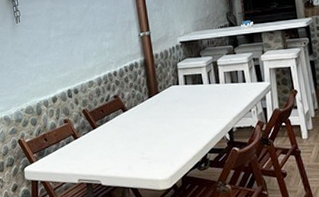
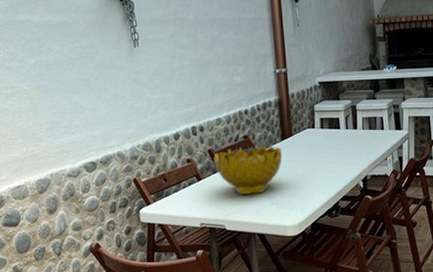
decorative bowl: none [88,103,151,152] -> present [213,145,283,196]

